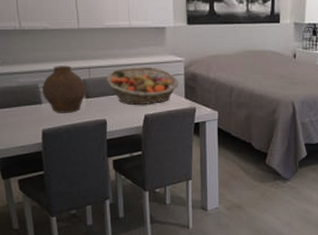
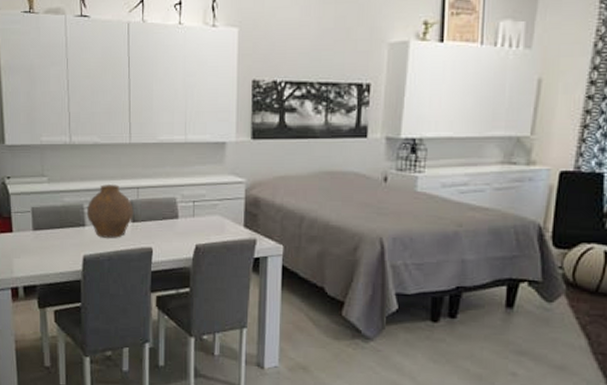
fruit basket: present [106,67,179,105] -> none [156,188,238,233]

